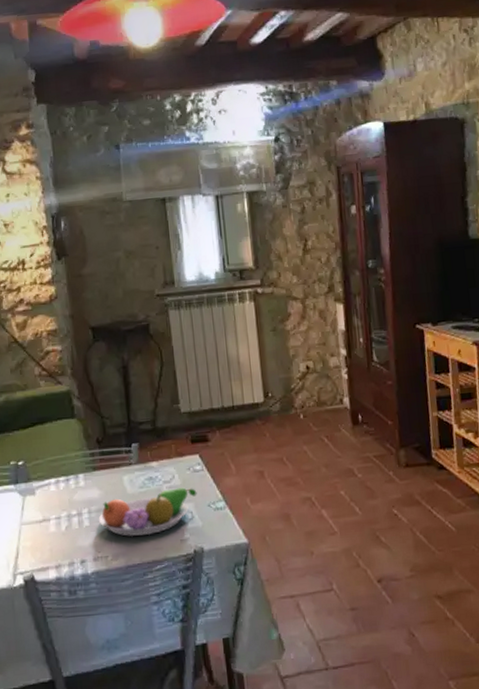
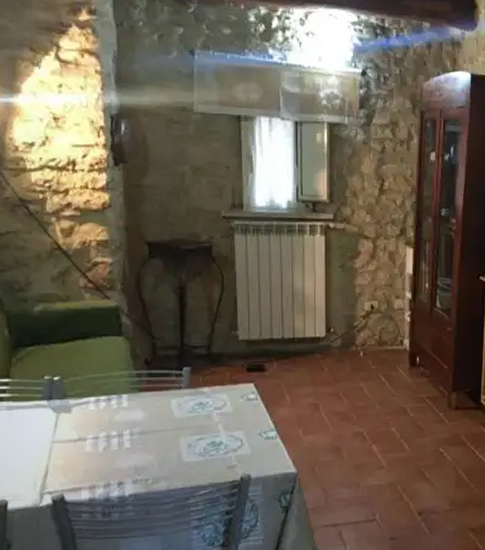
fruit bowl: present [98,487,197,537] -> none [140,415,249,462]

